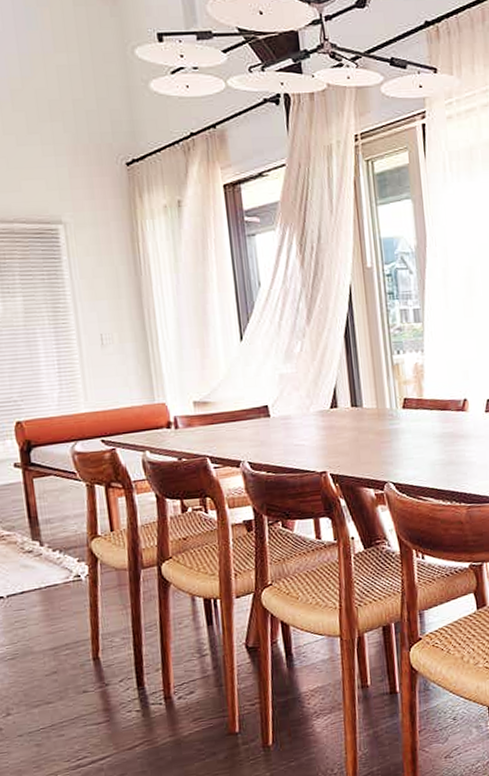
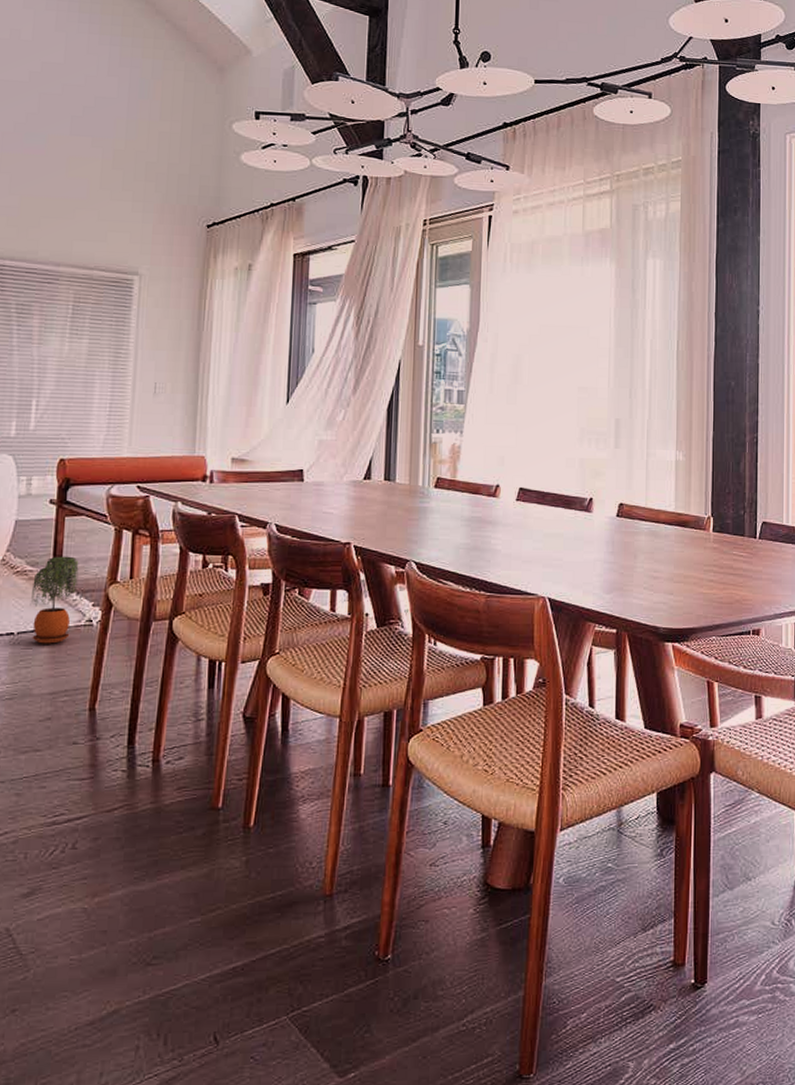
potted plant: none [12,516,60,604] -> present [30,556,79,644]

